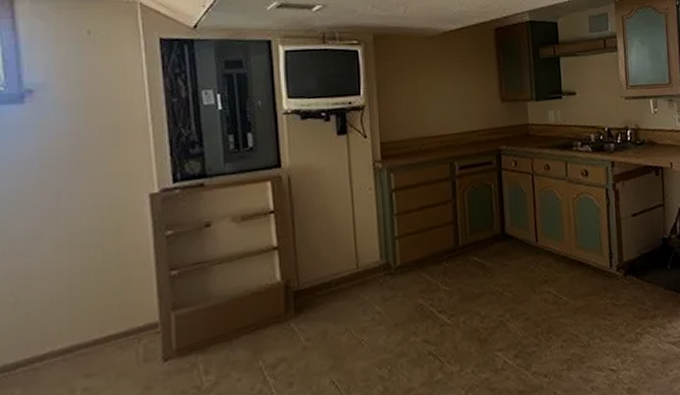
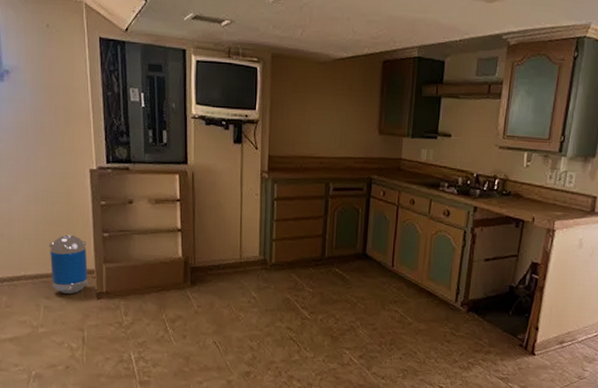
trash can: none [89,281,150,366] -> present [49,234,88,295]

